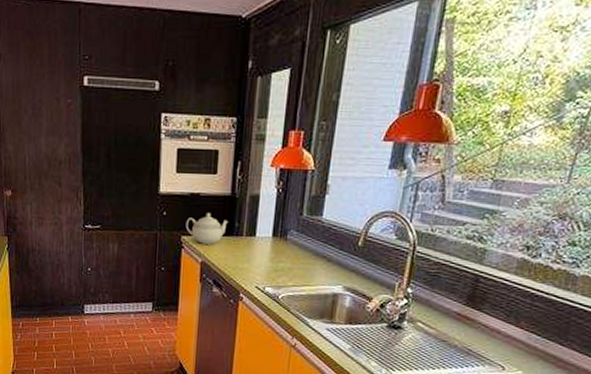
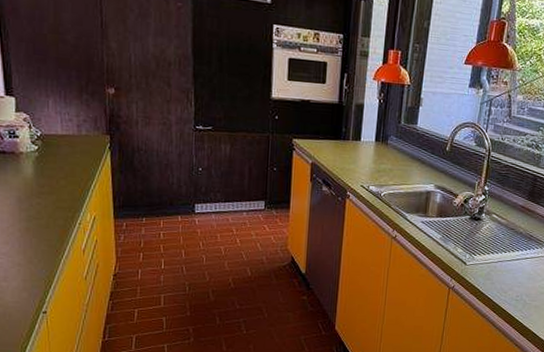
teapot: present [185,213,228,244] -> none [296,118,336,147]

